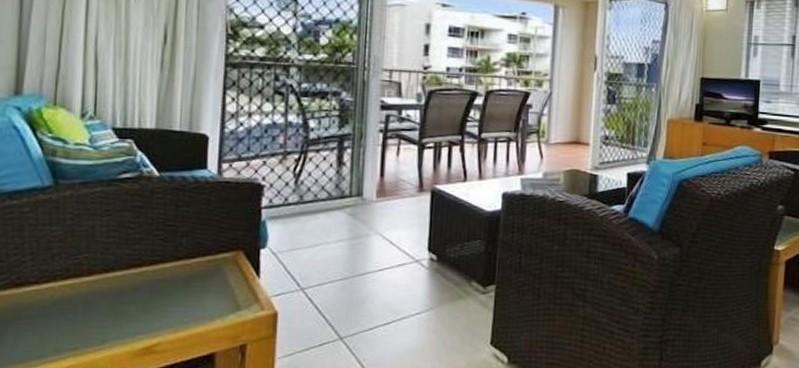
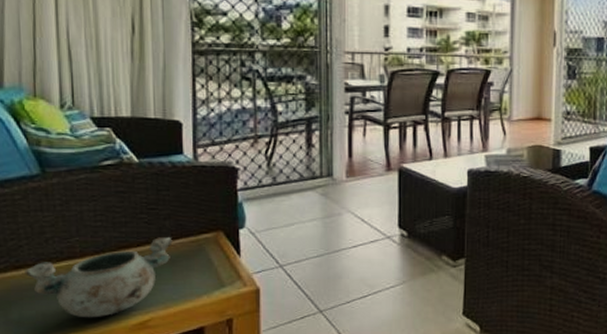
decorative bowl: none [25,254,189,340] -> present [24,236,173,317]

